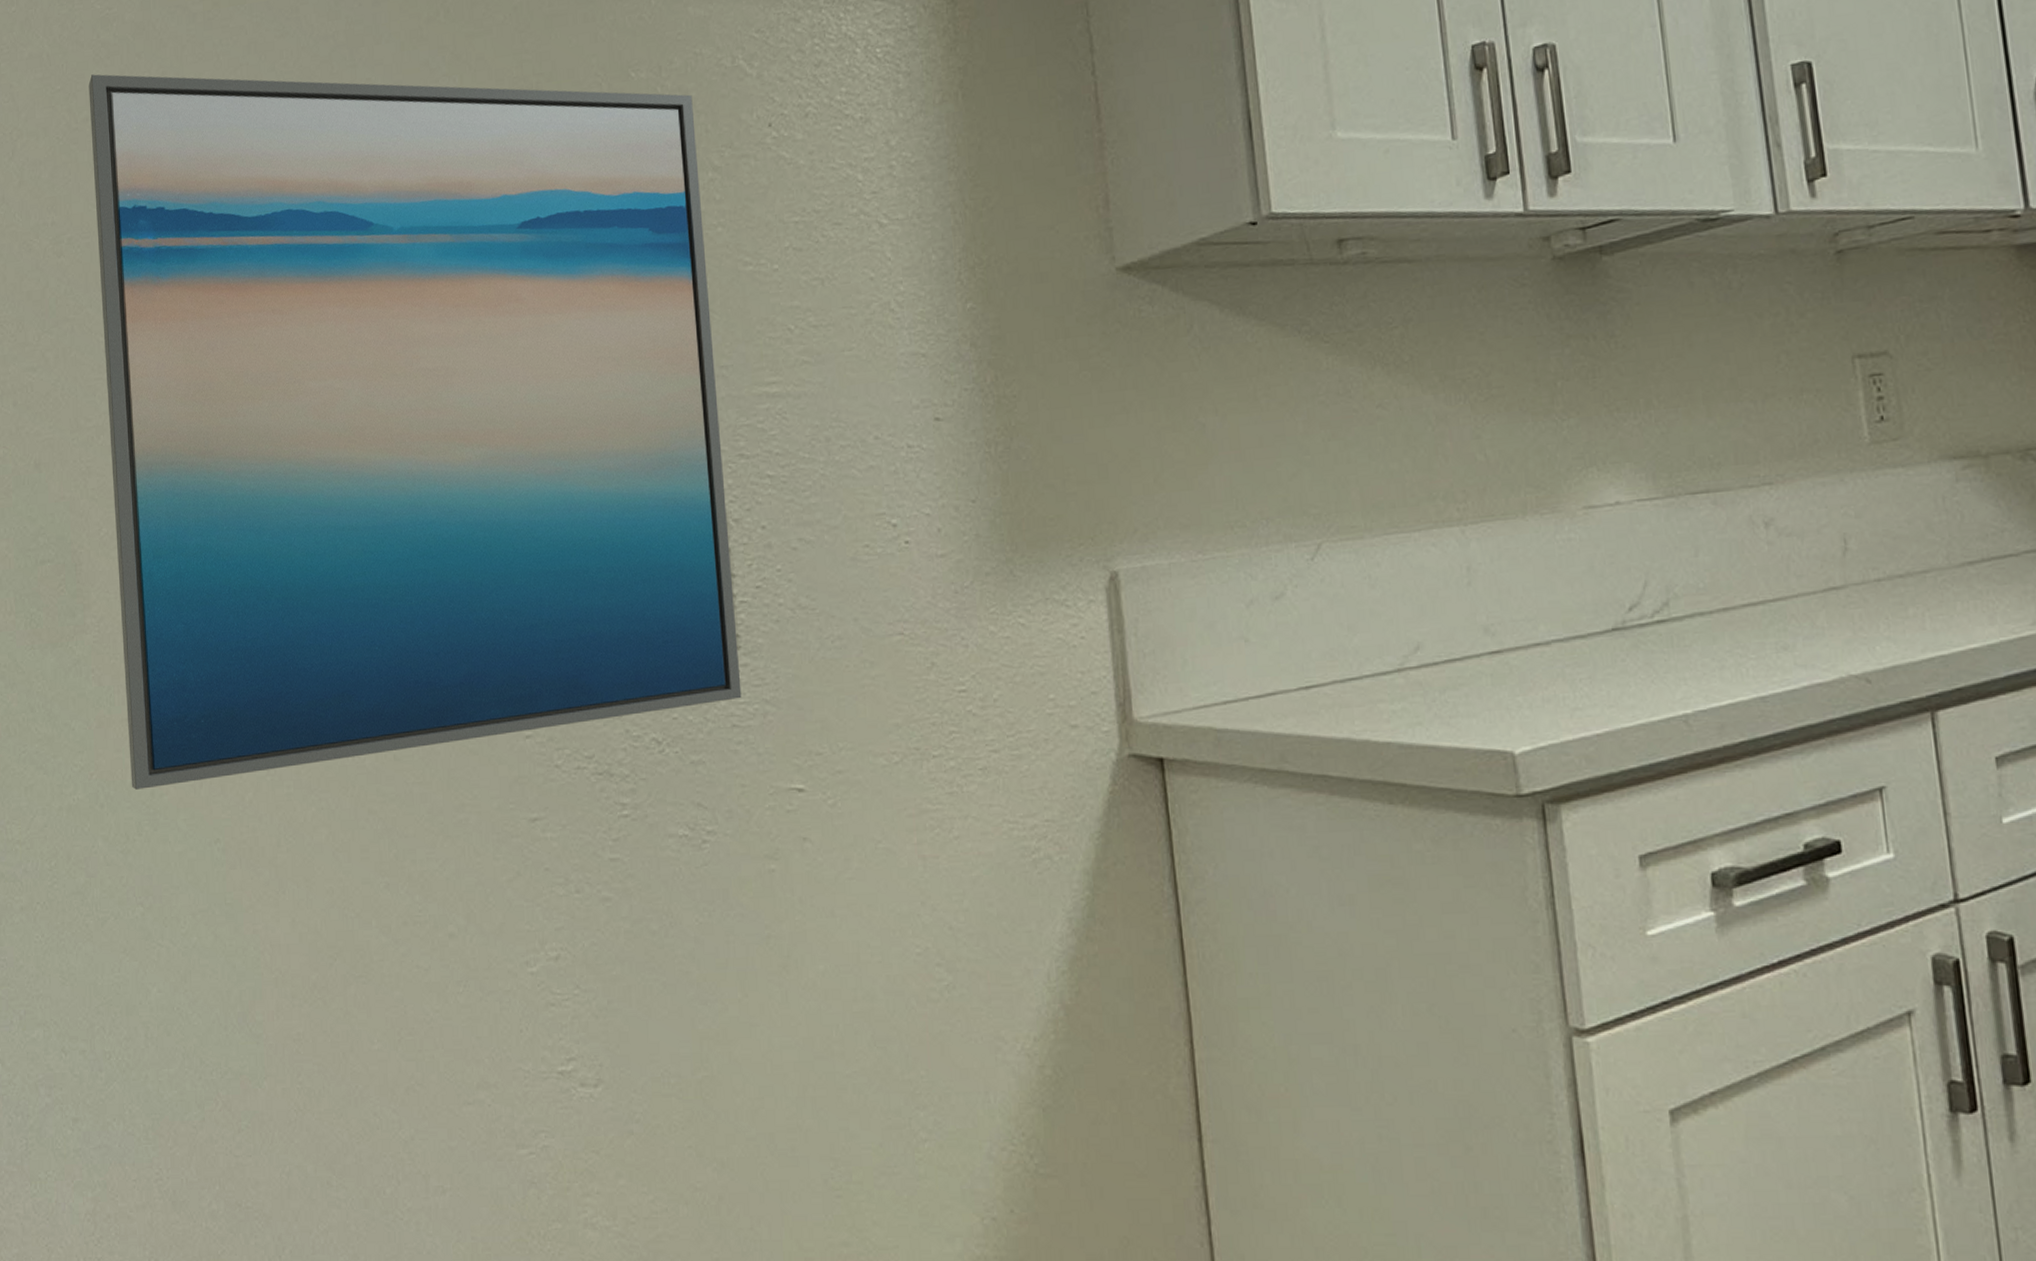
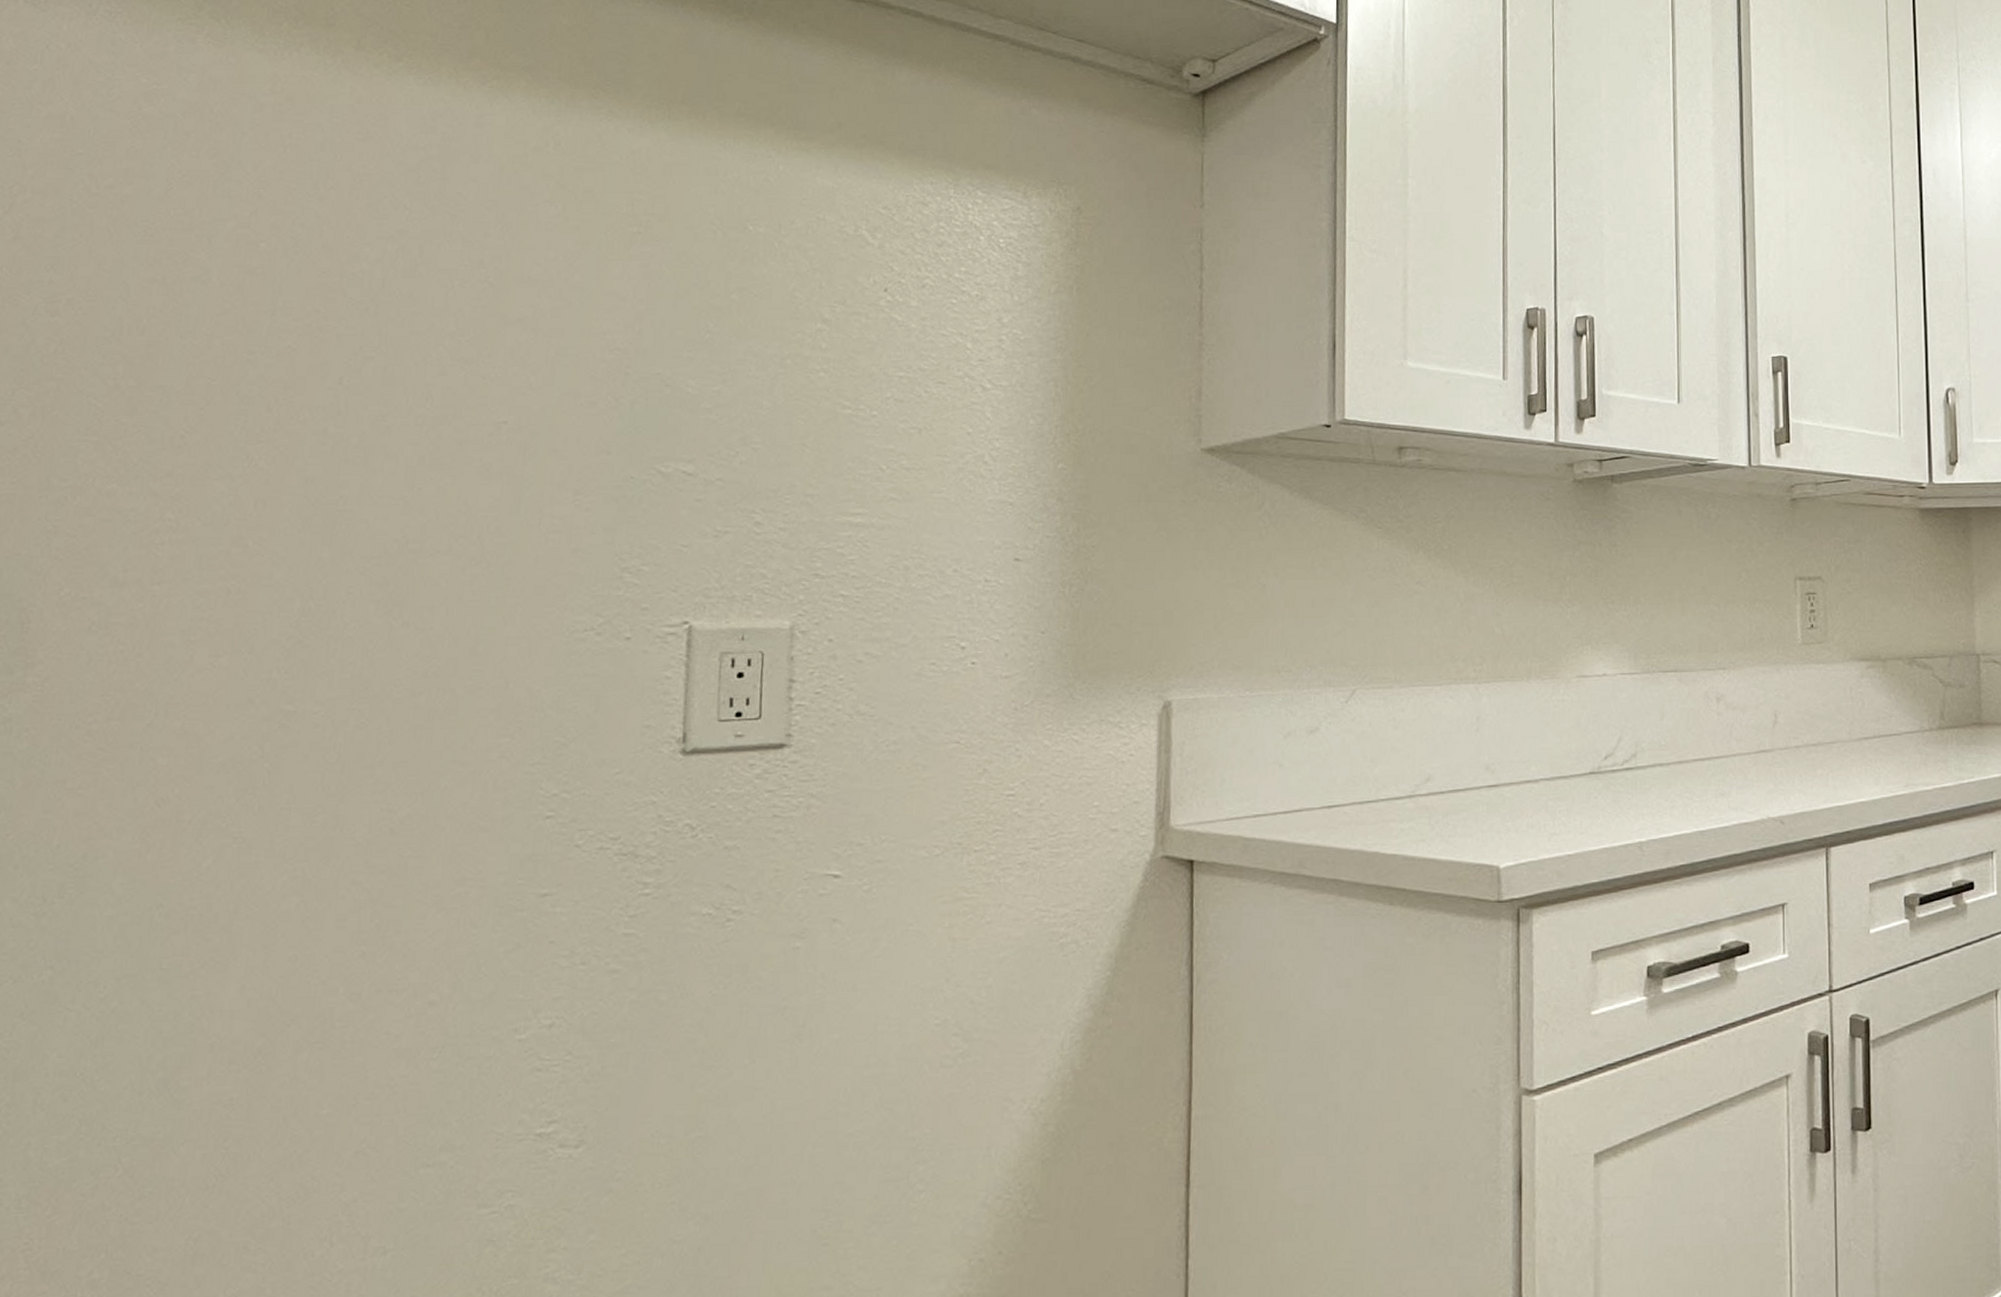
wall art: present [88,74,742,790] -> none [58,144,810,852]

